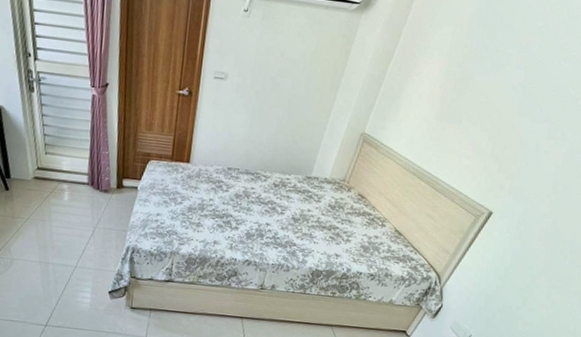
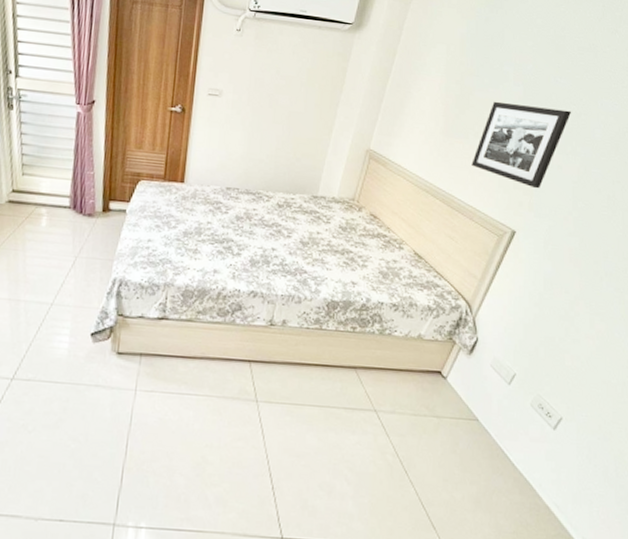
picture frame: none [460,85,570,173] -> present [471,101,572,189]

